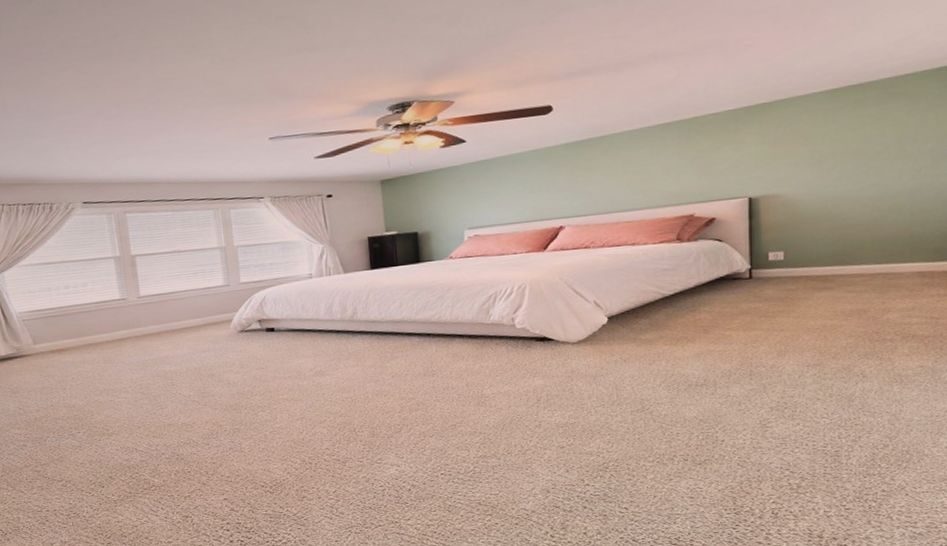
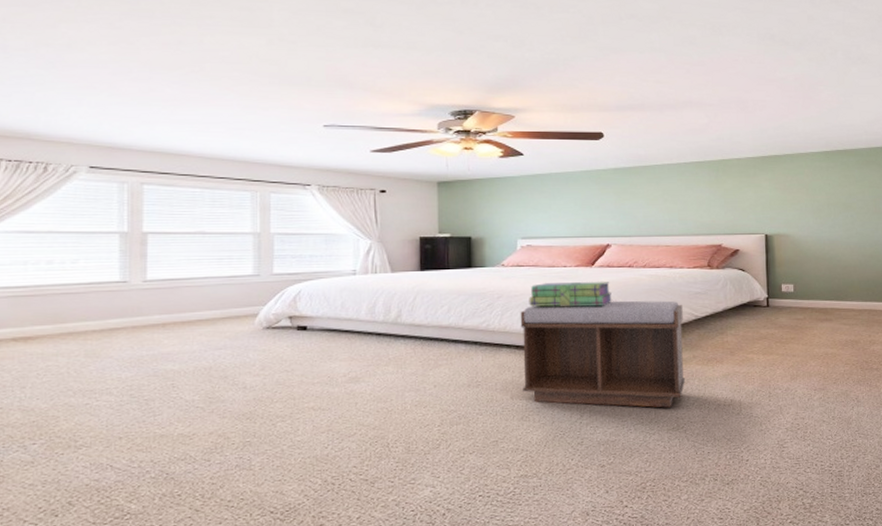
bench: none [471,280,651,390] -> present [520,300,686,408]
stack of books: none [479,265,567,296] -> present [529,282,612,307]

